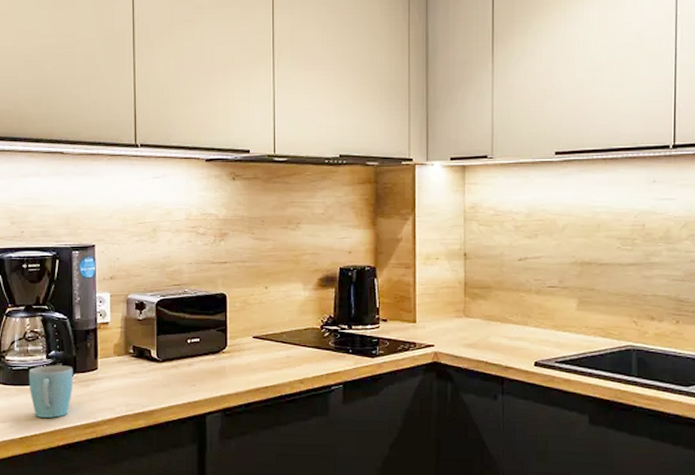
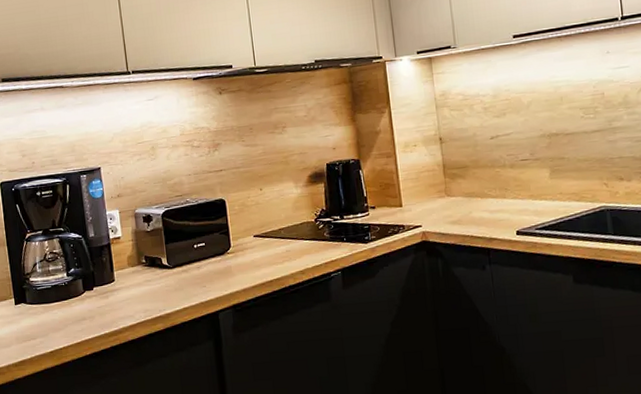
mug: present [28,365,74,418] -> none [52,280,94,331]

